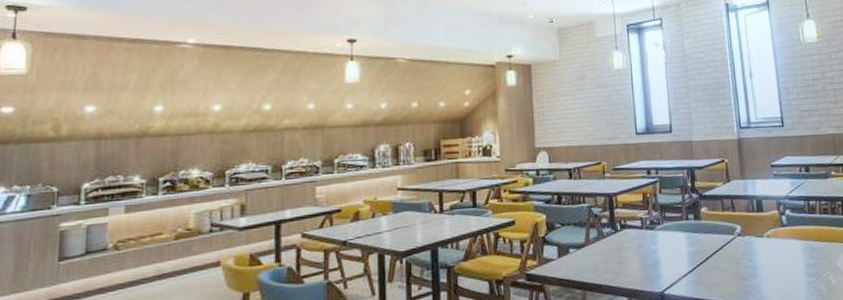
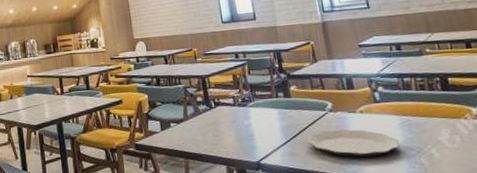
plate: none [714,254,801,286] -> present [307,129,400,158]

